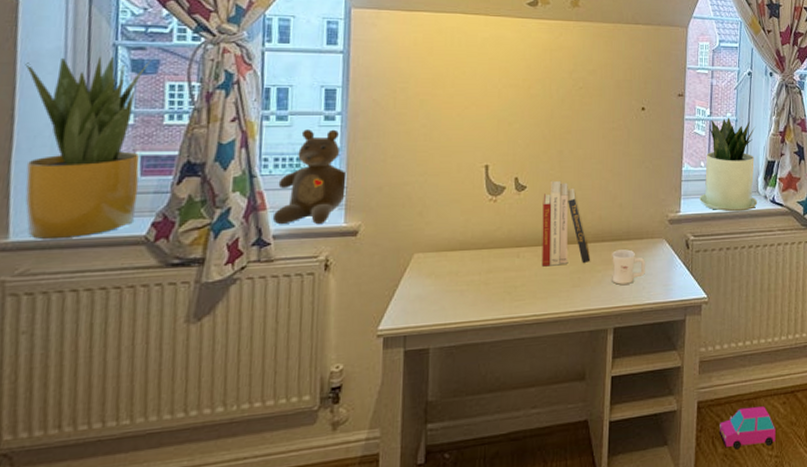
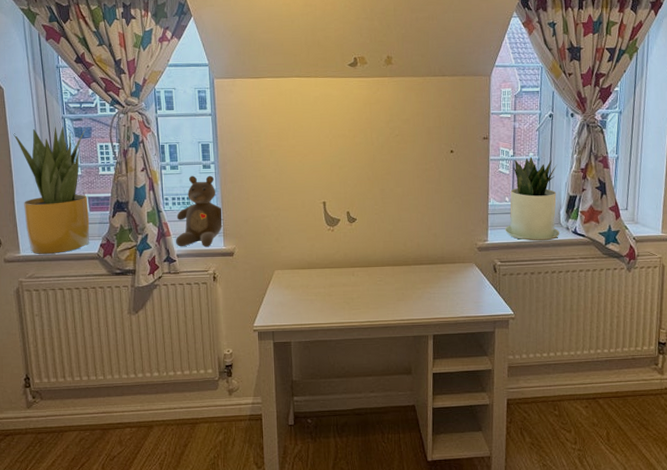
books: present [541,180,591,267] -> none [370,213,412,284]
mug: present [612,249,645,285] -> none [429,271,458,300]
toy car: present [718,406,776,450] -> none [526,407,579,441]

